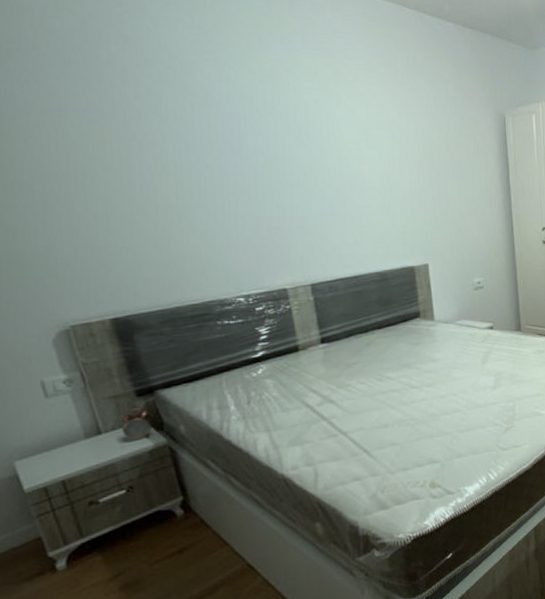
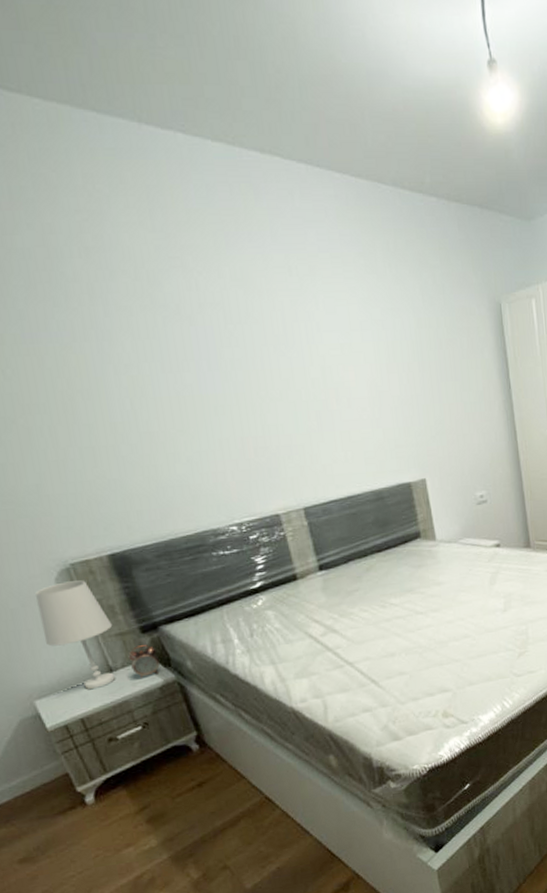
table lamp: none [30,342,108,452] -> present [35,580,115,690]

